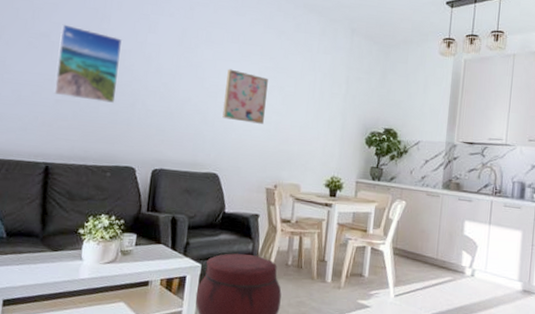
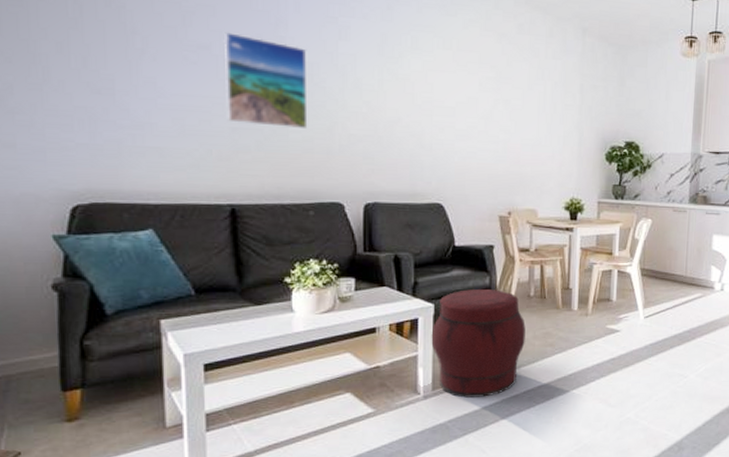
wall art: present [222,69,268,125] -> none [441,81,491,145]

